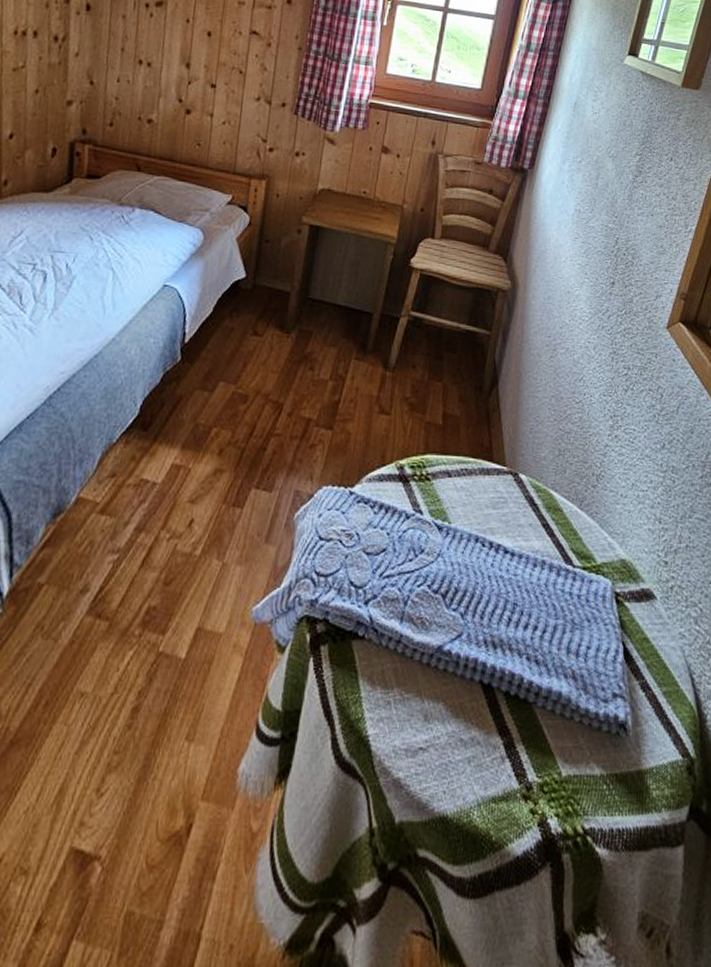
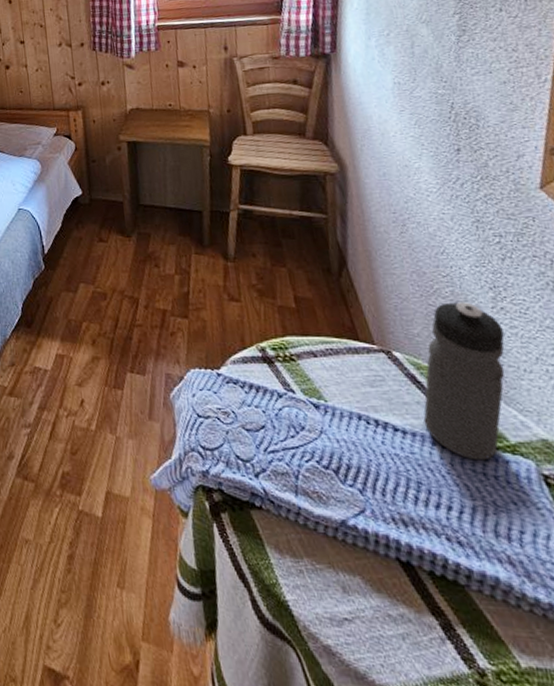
water bottle: none [531,428,613,581] -> present [423,302,505,461]

